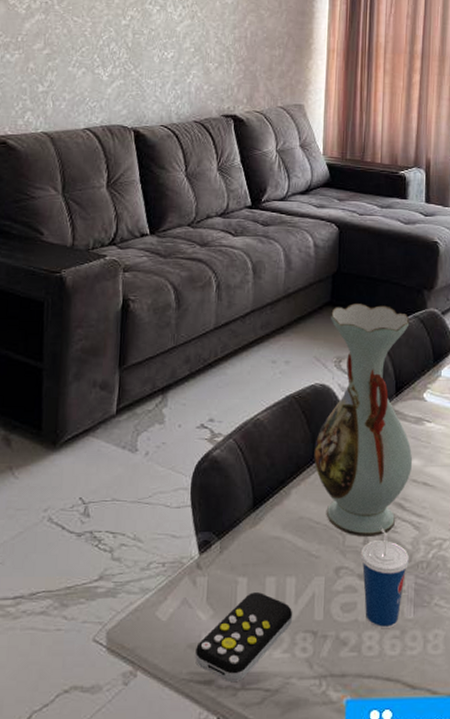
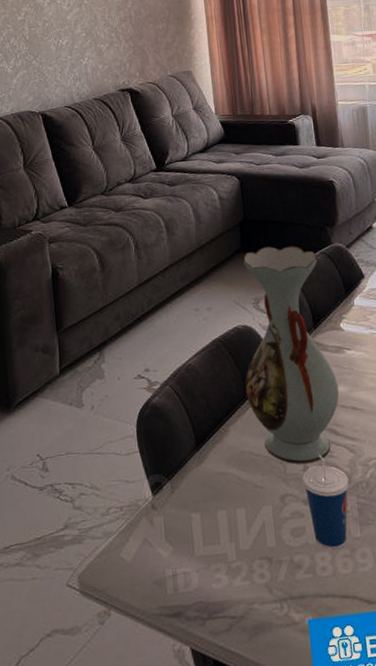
remote control: present [195,592,292,681] -> none [161,526,247,613]

